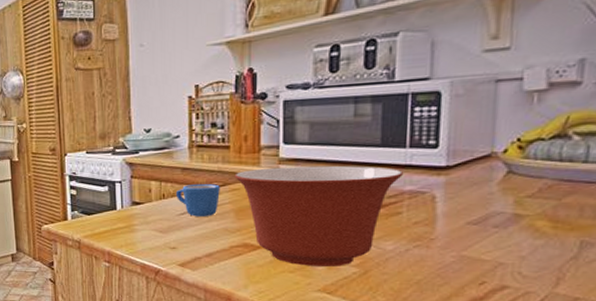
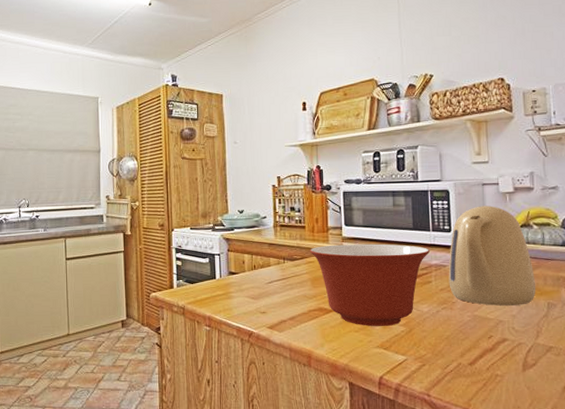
mug: present [175,184,220,217] -> none [264,257,299,285]
kettle: none [427,110,566,244] -> present [448,206,536,306]

